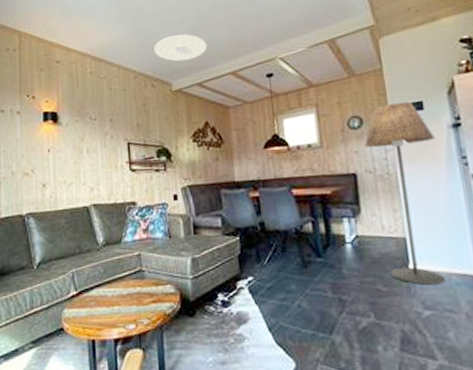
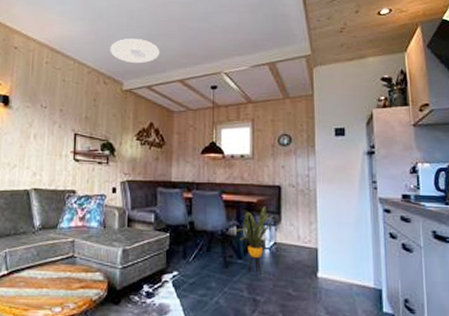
house plant: none [309,197,356,272] -> present [234,206,277,275]
floor lamp: present [364,101,445,285] -> none [291,126,352,293]

